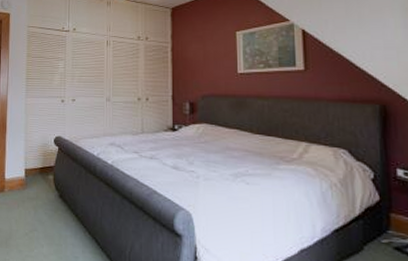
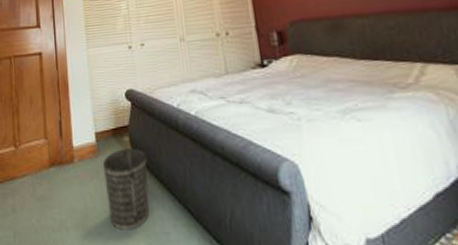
wastebasket: none [29,185,66,252] -> present [103,148,149,230]

